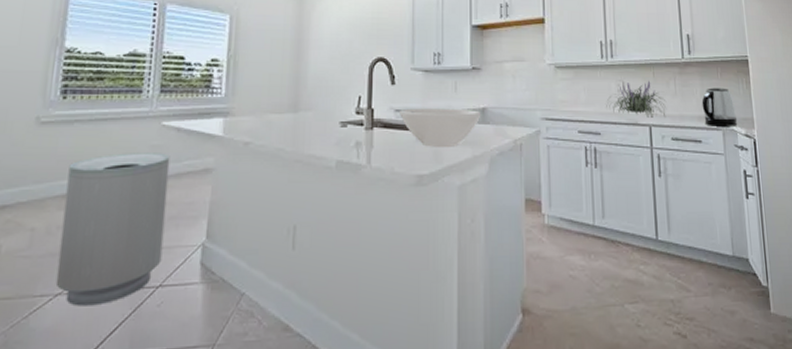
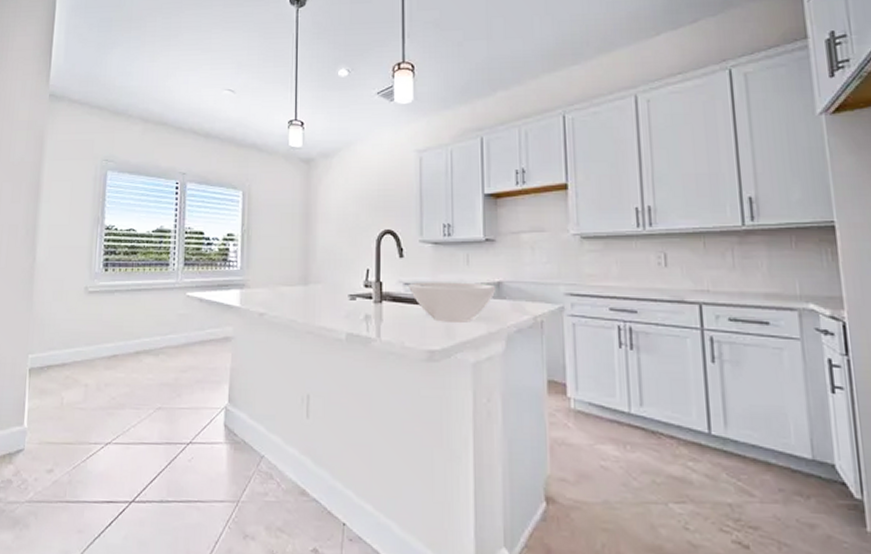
trash can: present [55,153,171,306] -> none [106,320,195,456]
plant: present [606,80,666,118] -> none [644,251,722,295]
kettle: present [701,87,738,128] -> none [769,260,820,308]

